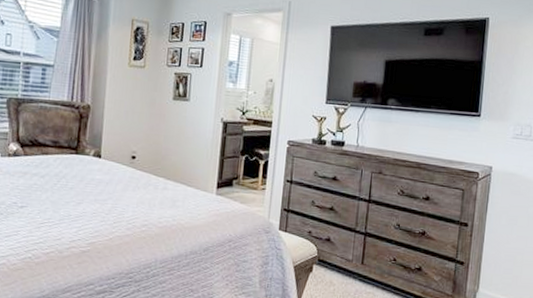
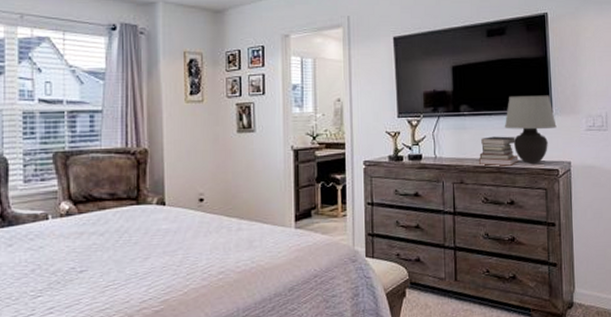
books: none [399,132,440,163] -> present [478,136,519,166]
table lamp: none [429,95,483,164] -> present [504,95,557,164]

